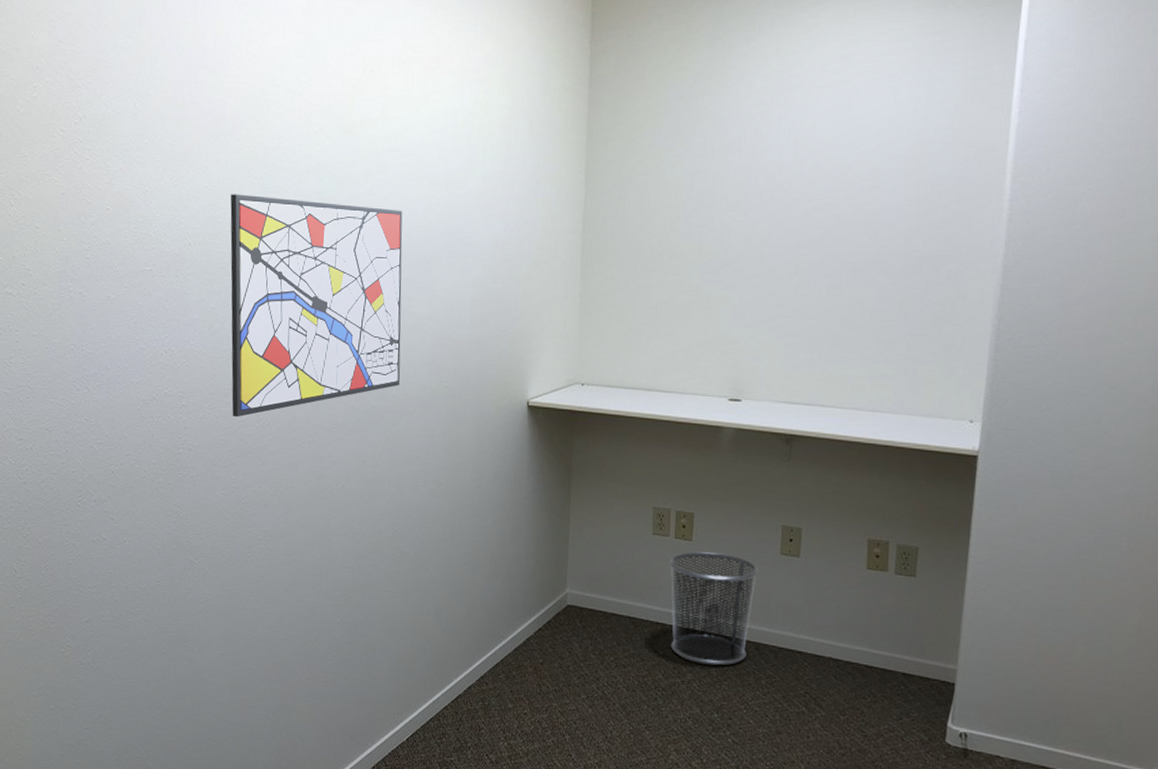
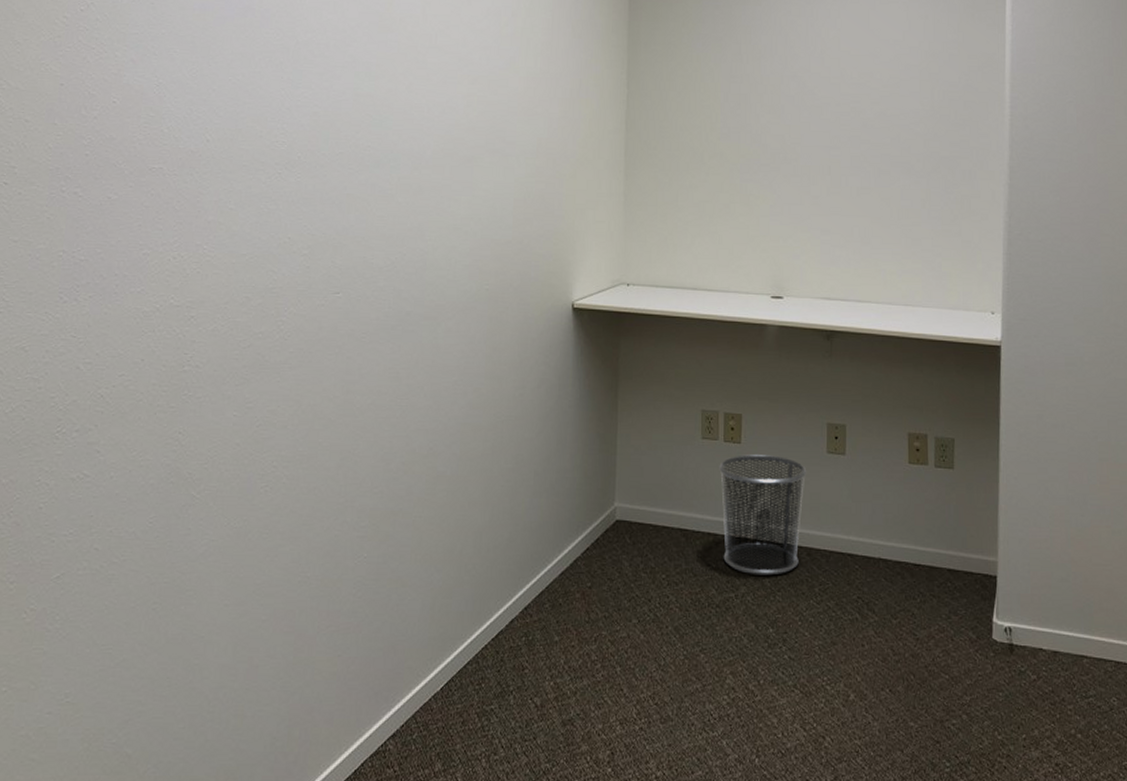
wall art: present [230,194,403,418] -> none [249,88,443,329]

